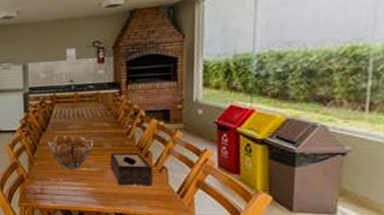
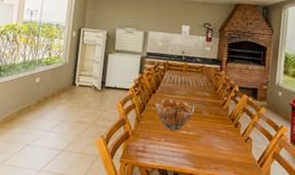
tissue box: present [110,152,152,186] -> none [206,120,240,154]

